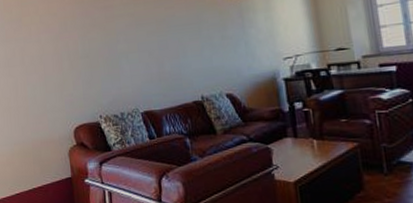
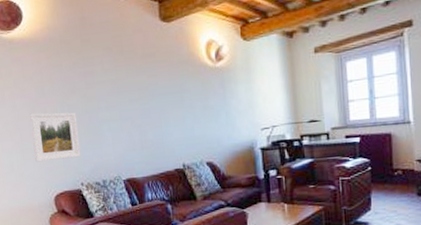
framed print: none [53,45,100,95] -> present [30,112,81,162]

